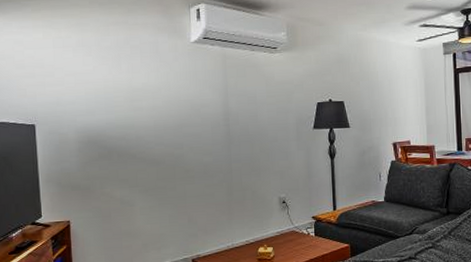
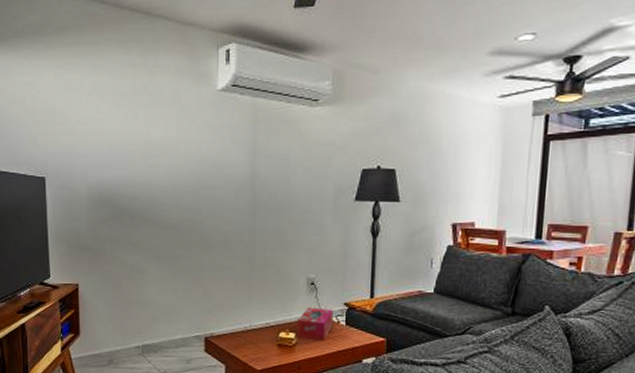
tissue box: none [273,223,304,252] -> present [297,307,333,341]

